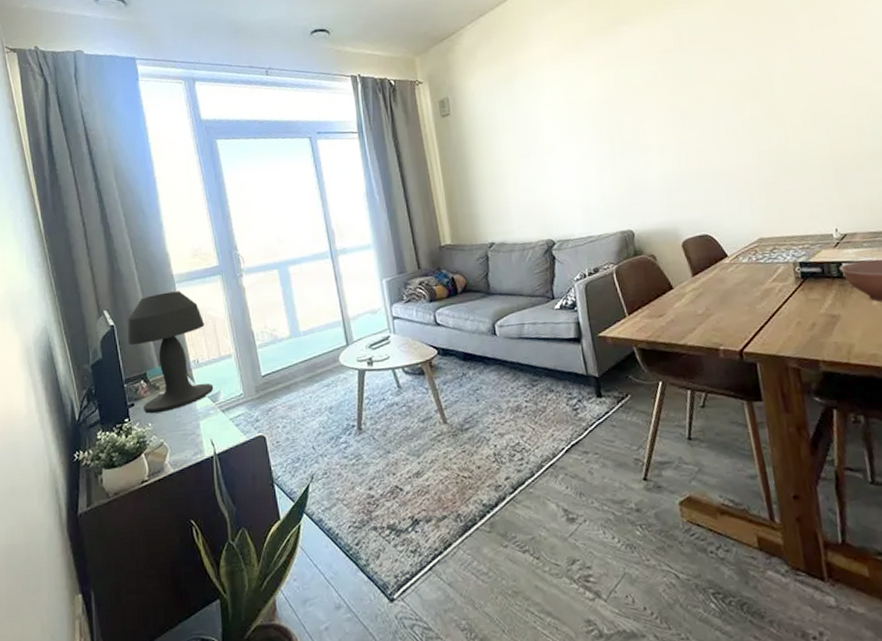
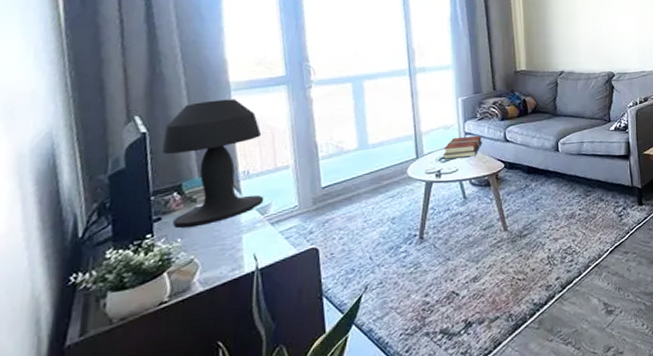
books: none [372,319,412,346] -> present [443,135,482,159]

